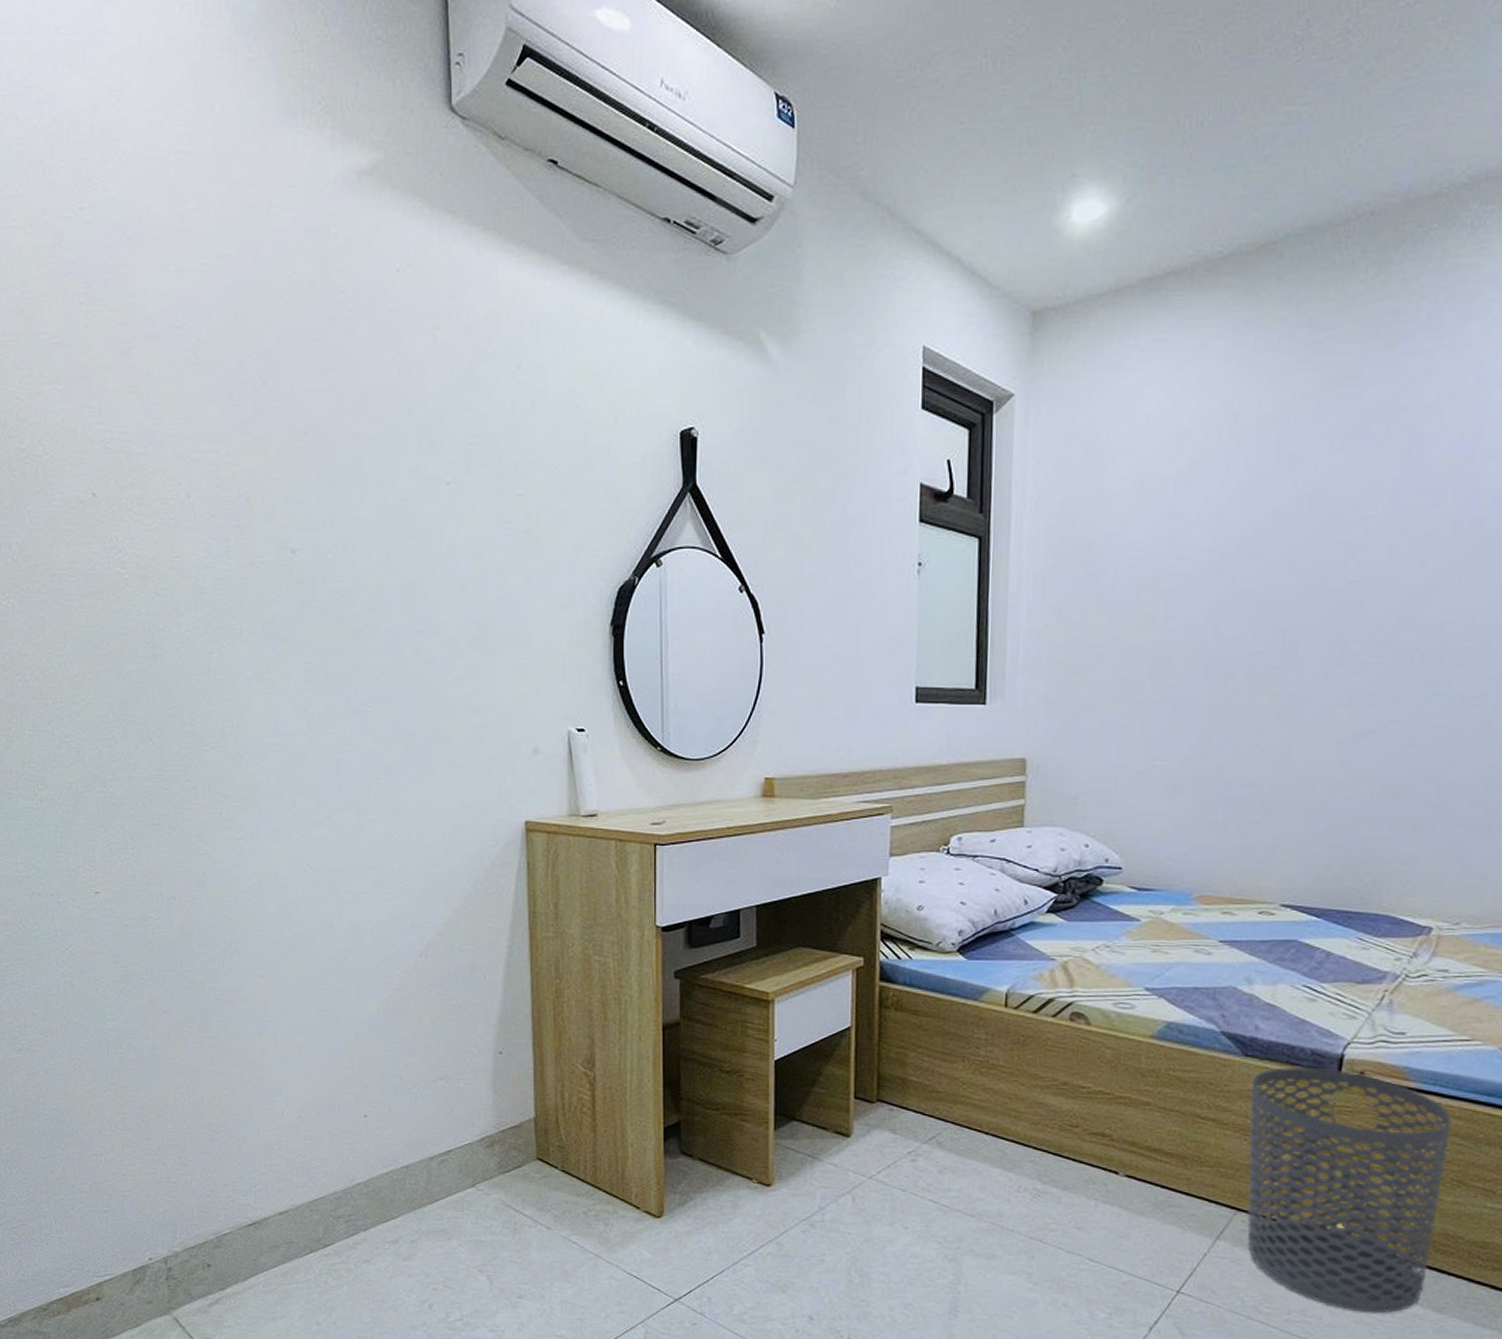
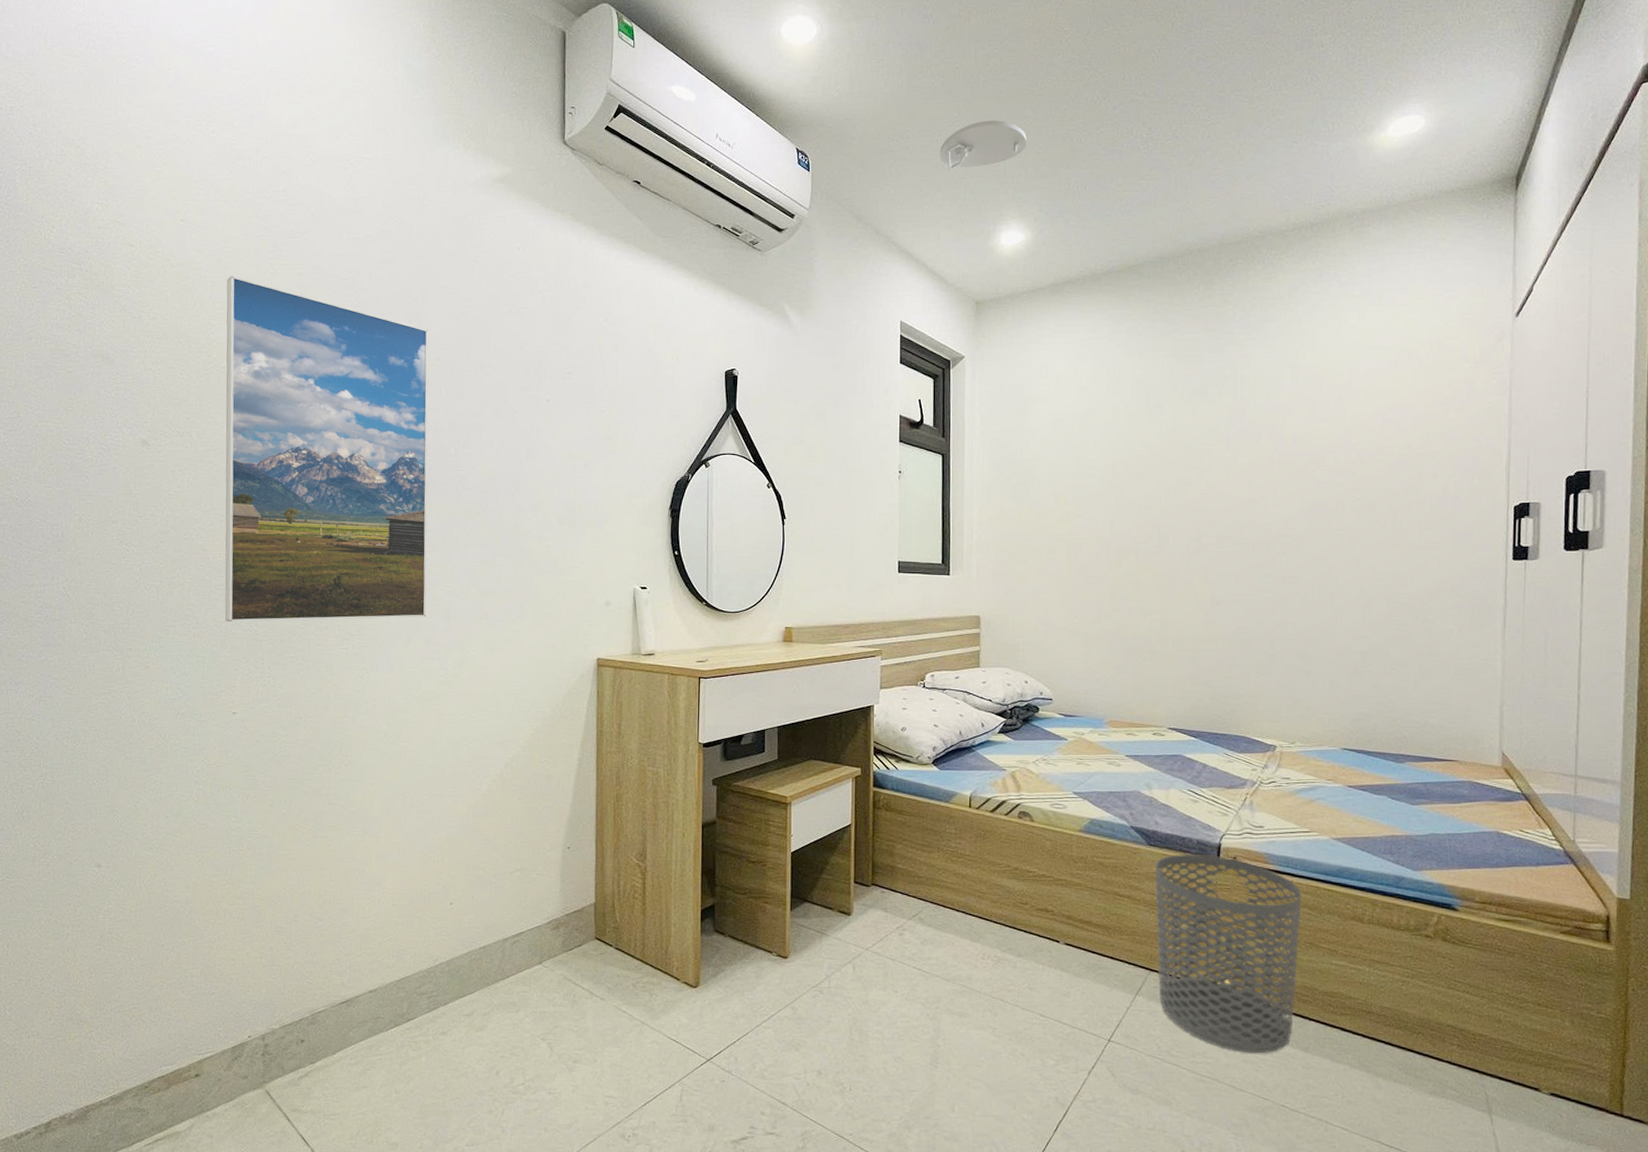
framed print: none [32,330,313,783] -> present [225,275,429,623]
smoke detector: none [985,25,1116,112] -> present [940,120,1027,171]

